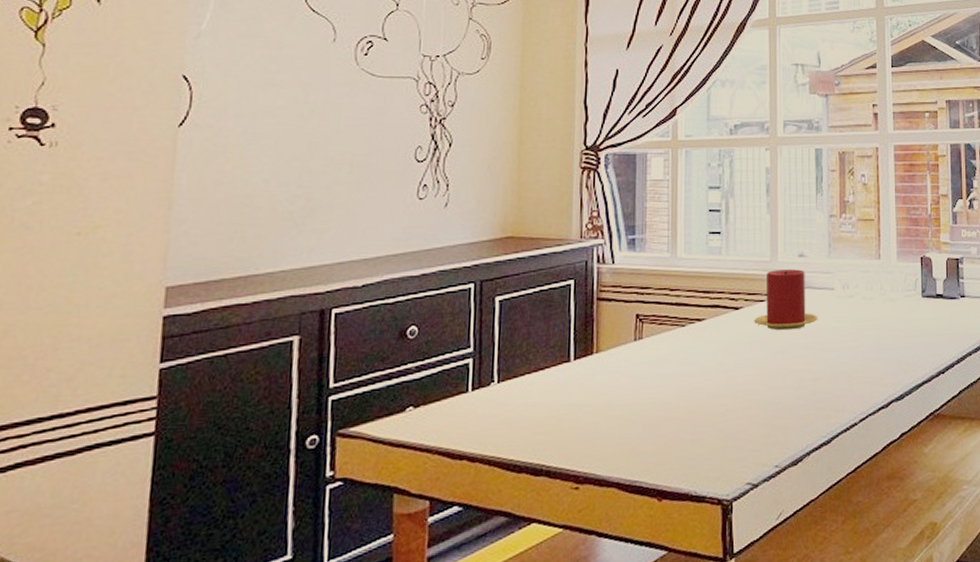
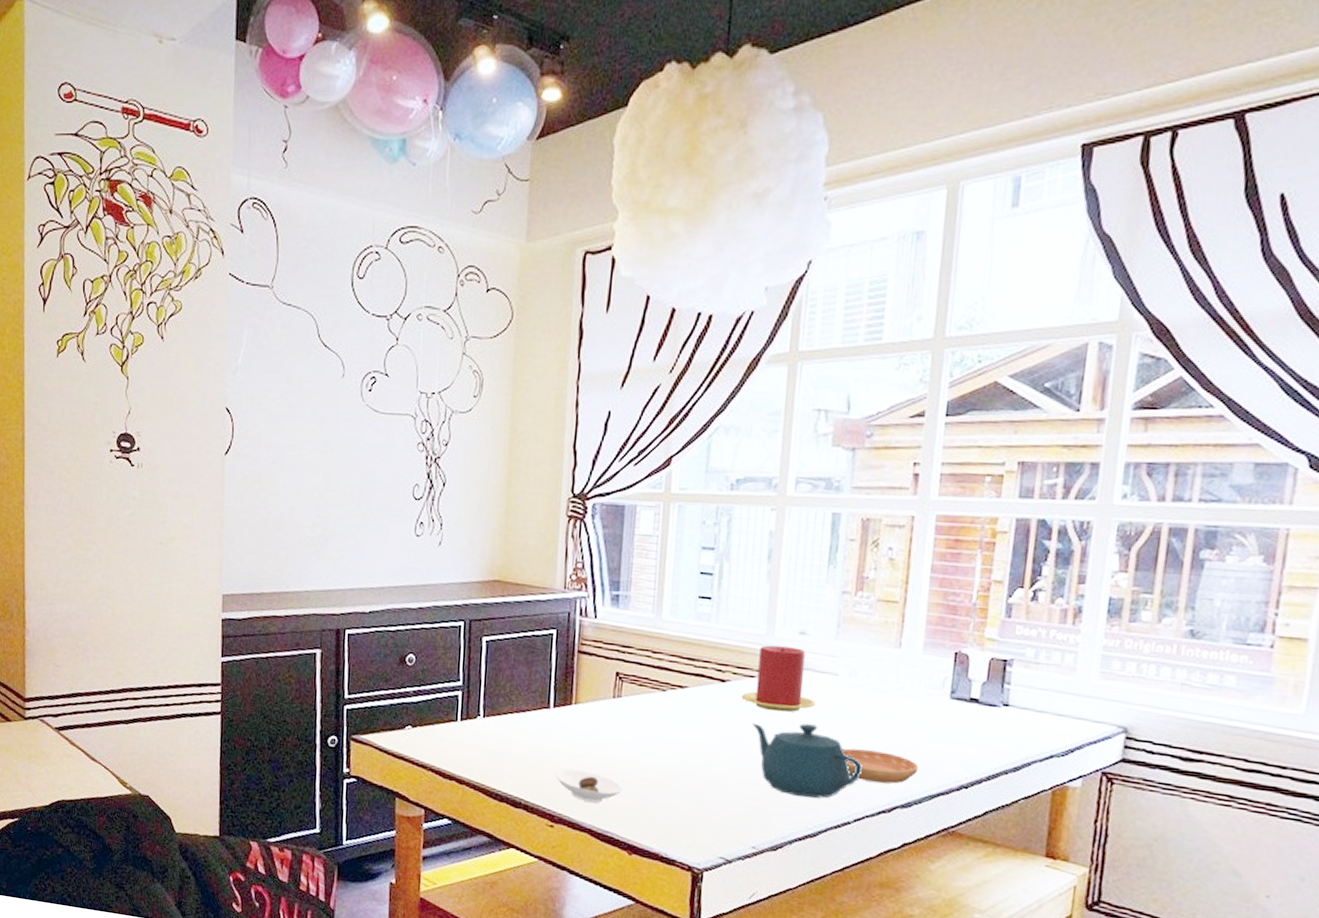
saucer: none [577,421,649,454] -> present [554,768,623,803]
teapot: none [766,337,861,408] -> present [752,723,862,799]
saucer: none [844,352,906,382] -> present [842,748,919,784]

